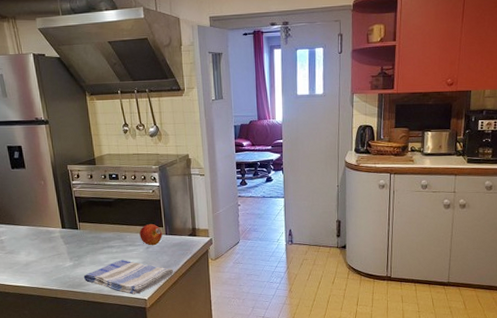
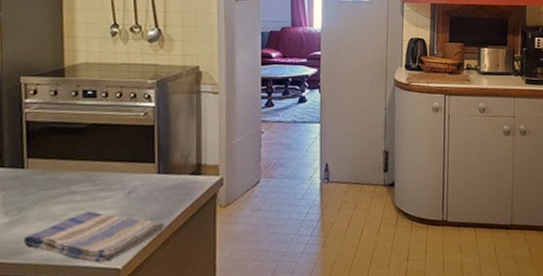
fruit: present [139,224,163,246] -> none [119,159,153,190]

